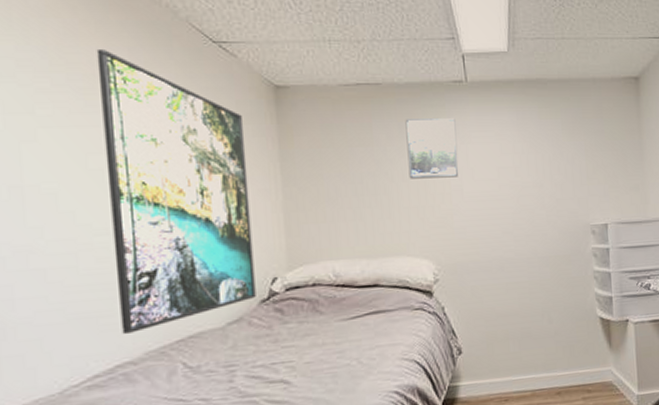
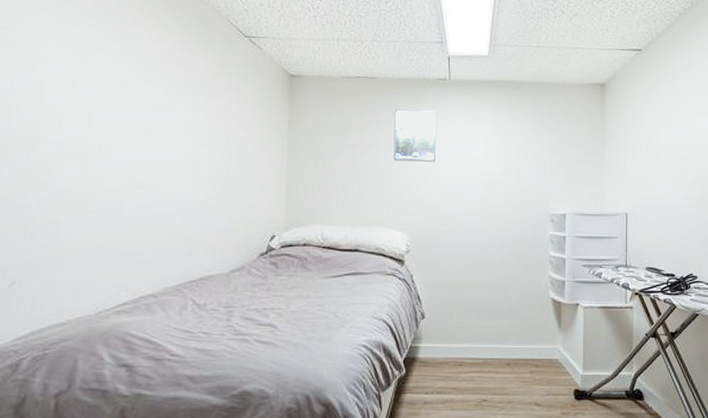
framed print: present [96,50,256,334] -> none [148,39,262,271]

